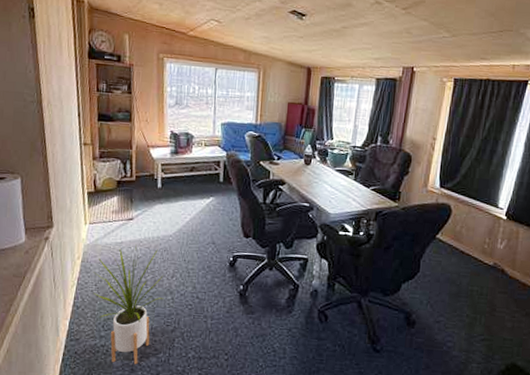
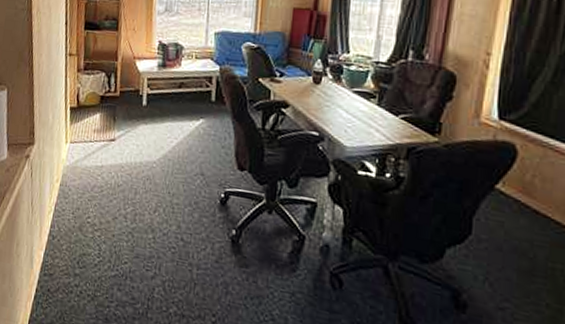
house plant: present [93,244,164,365] -> none [70,169,145,314]

